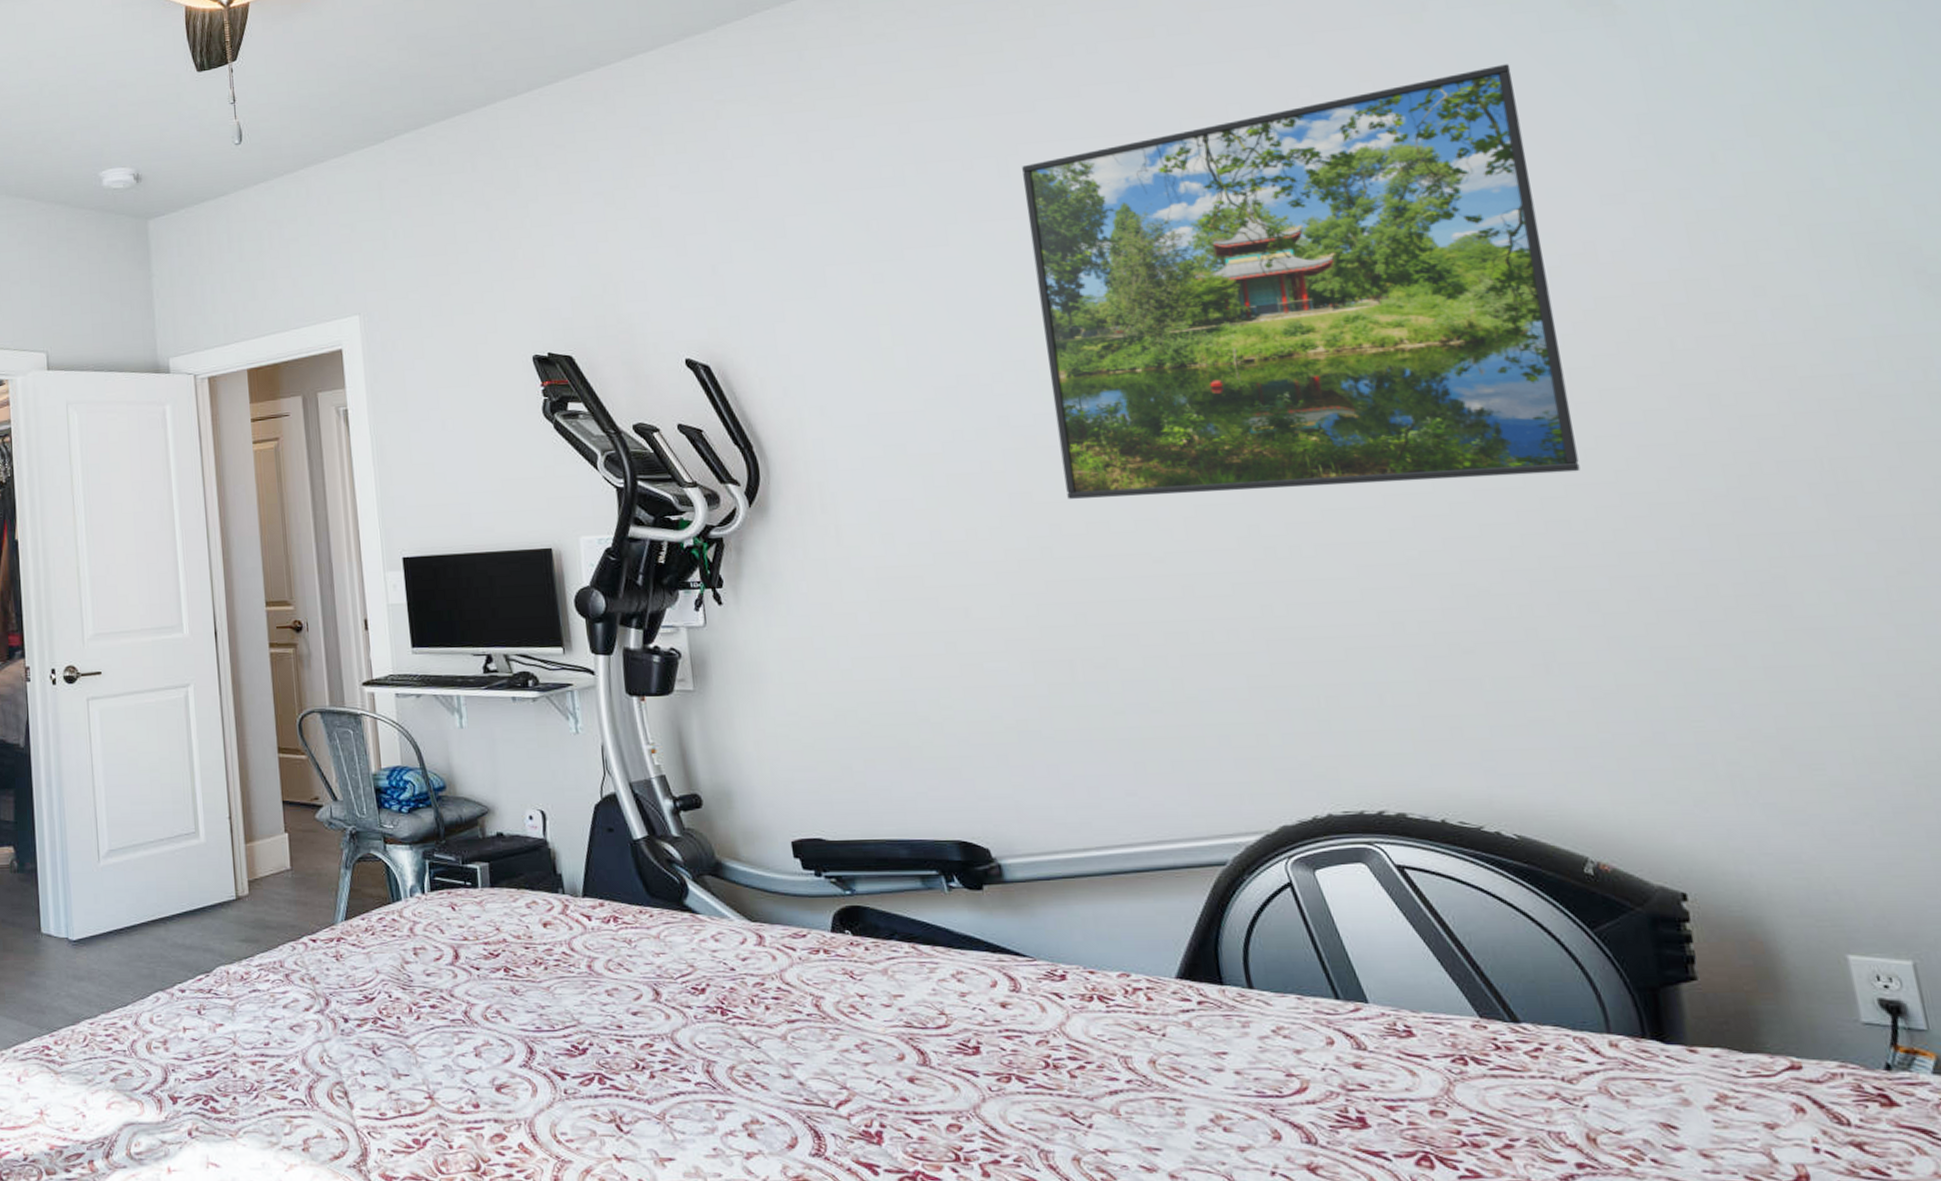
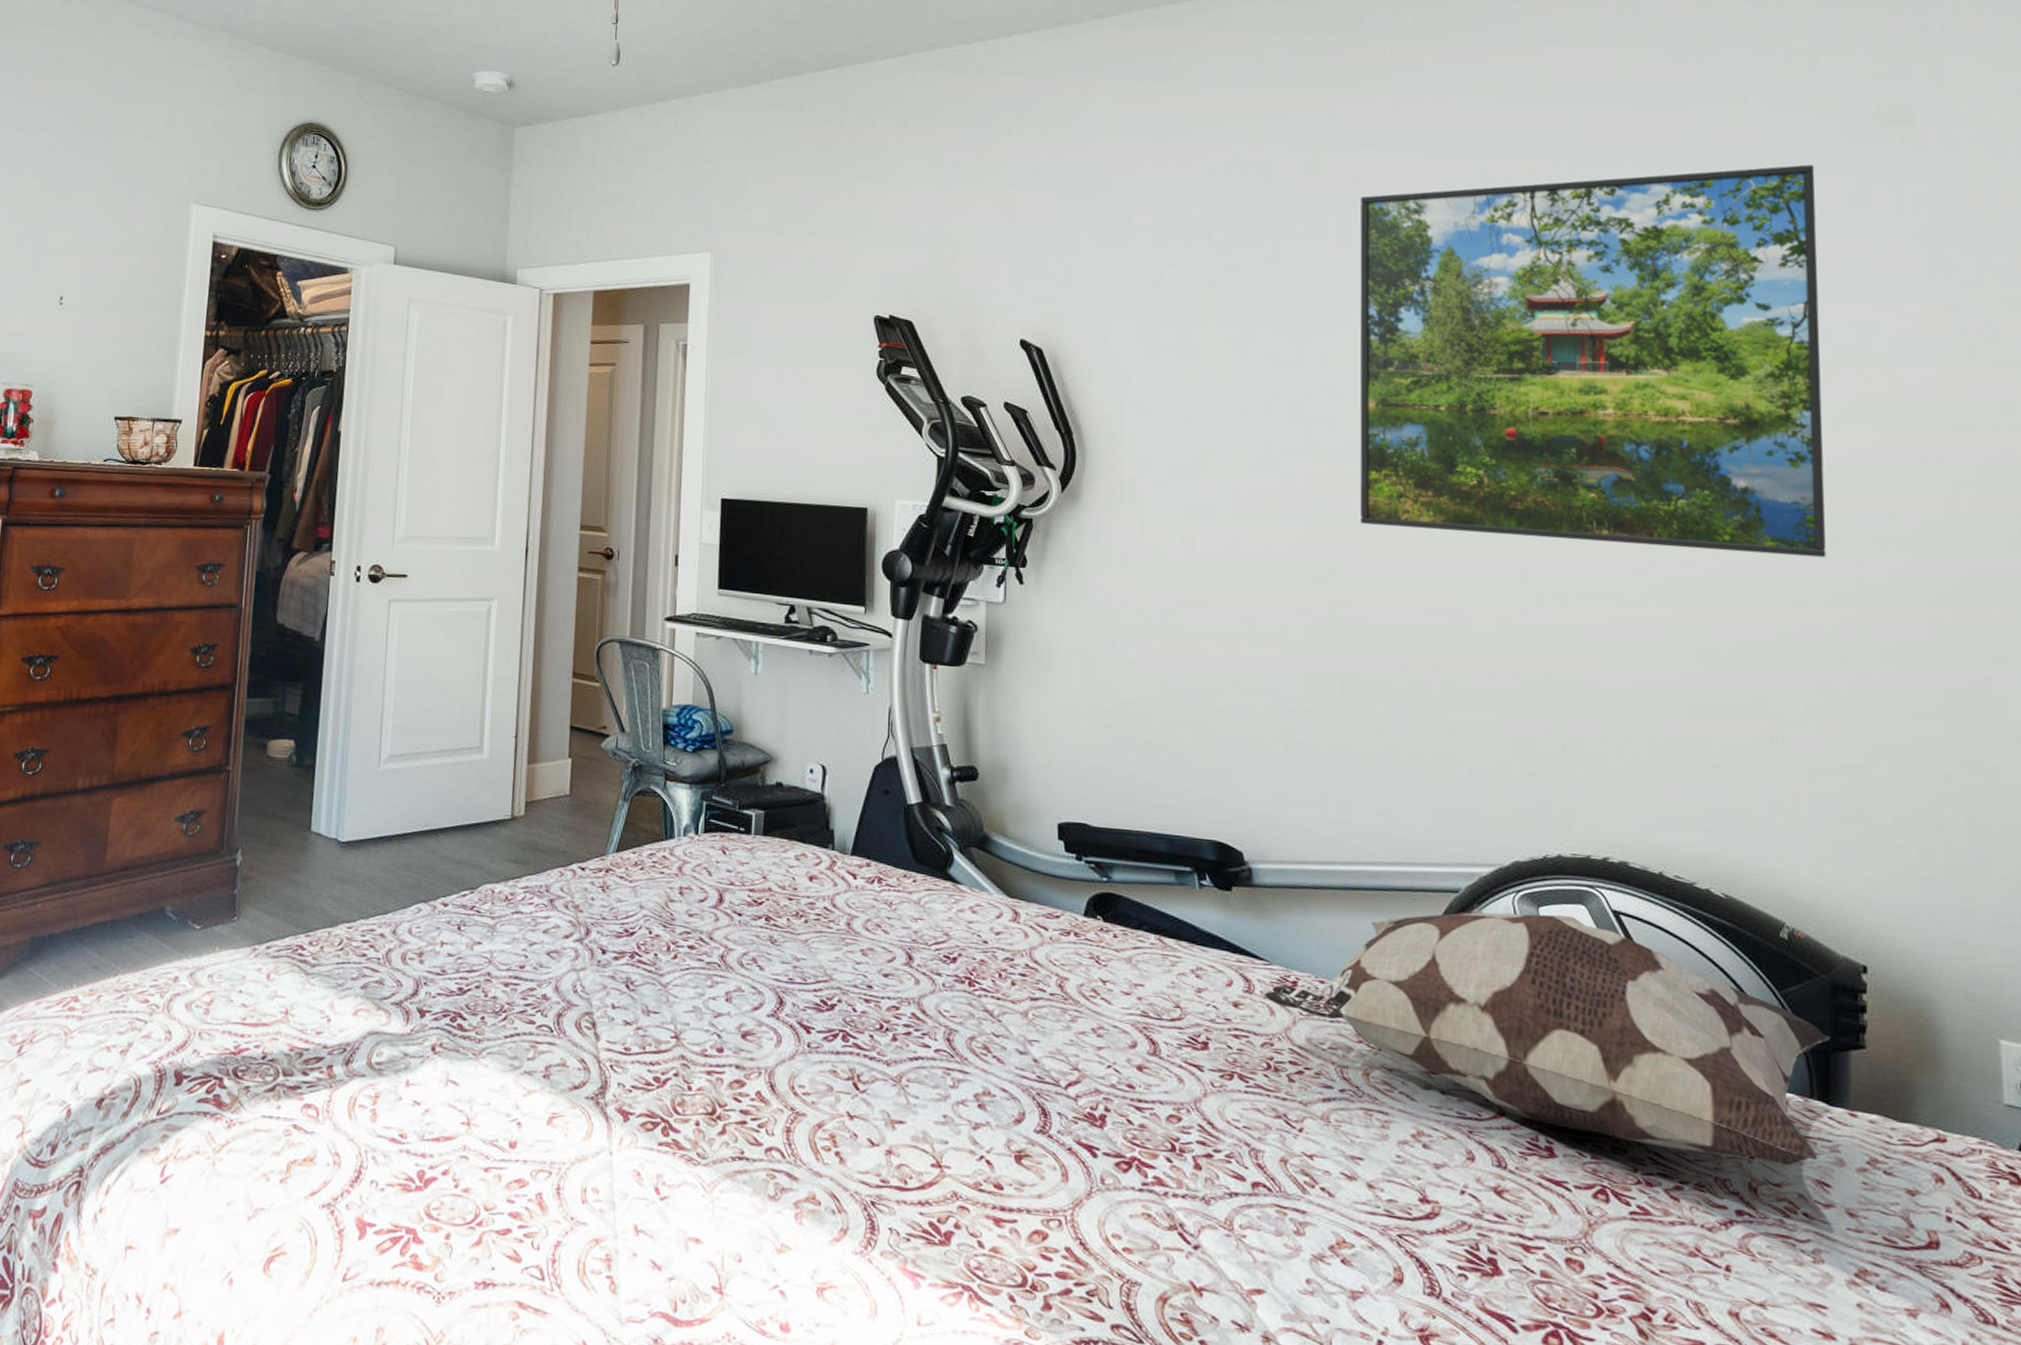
decorative pillow: none [1031,876,1659,1111] -> present [1263,908,1830,1166]

